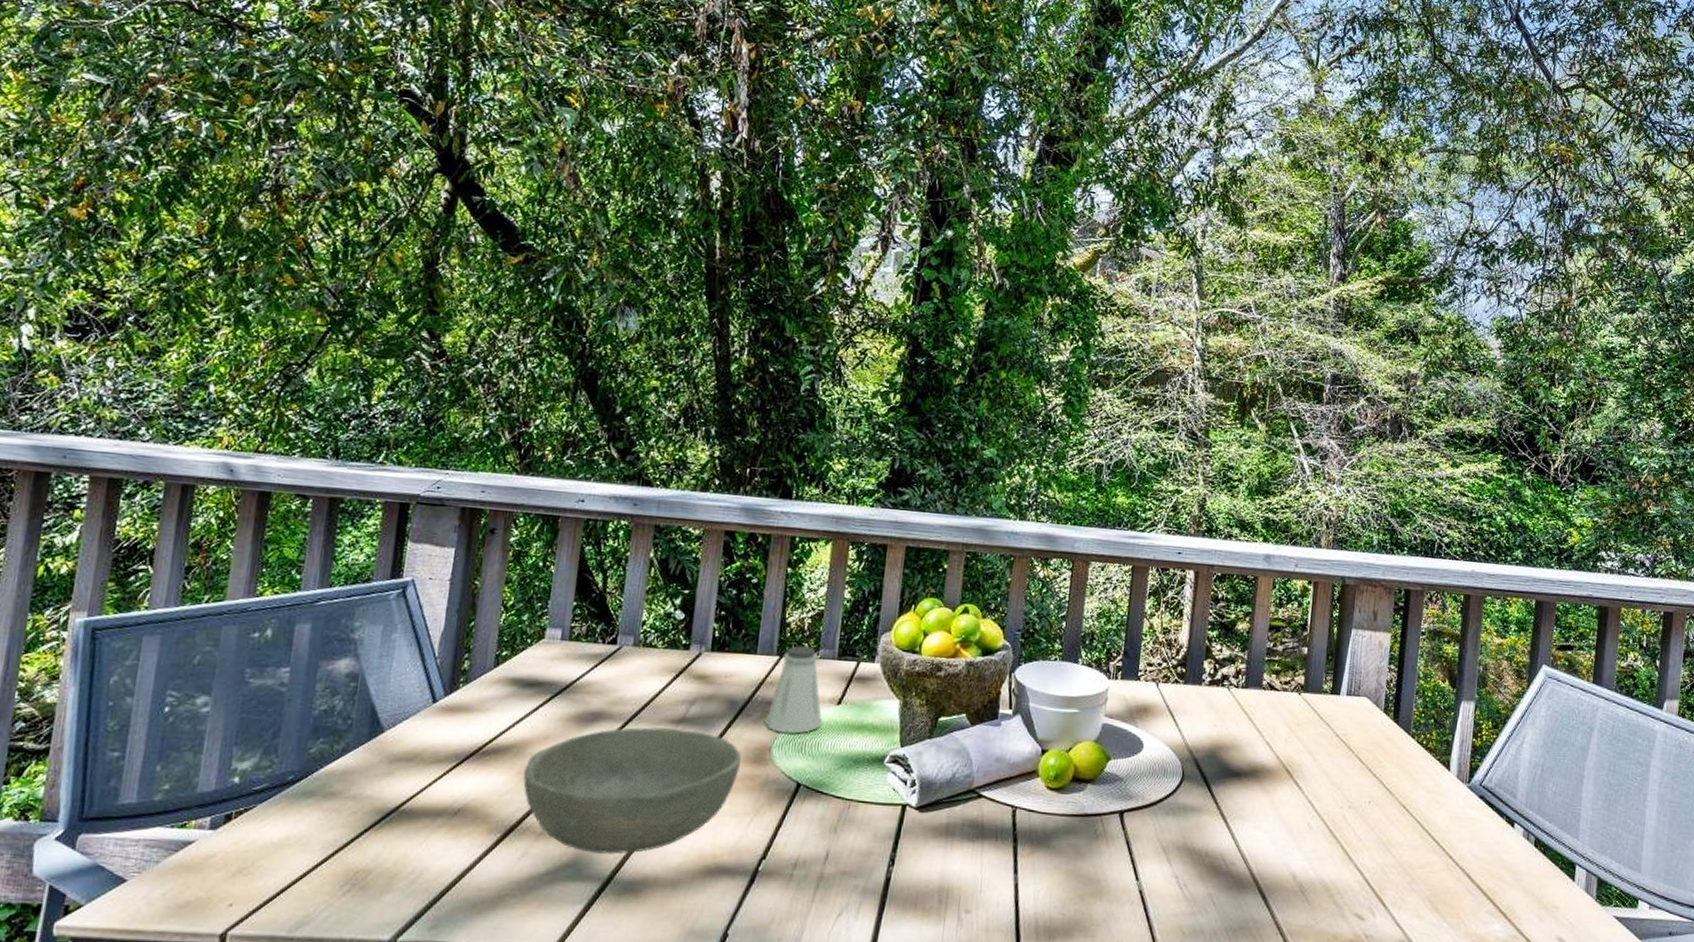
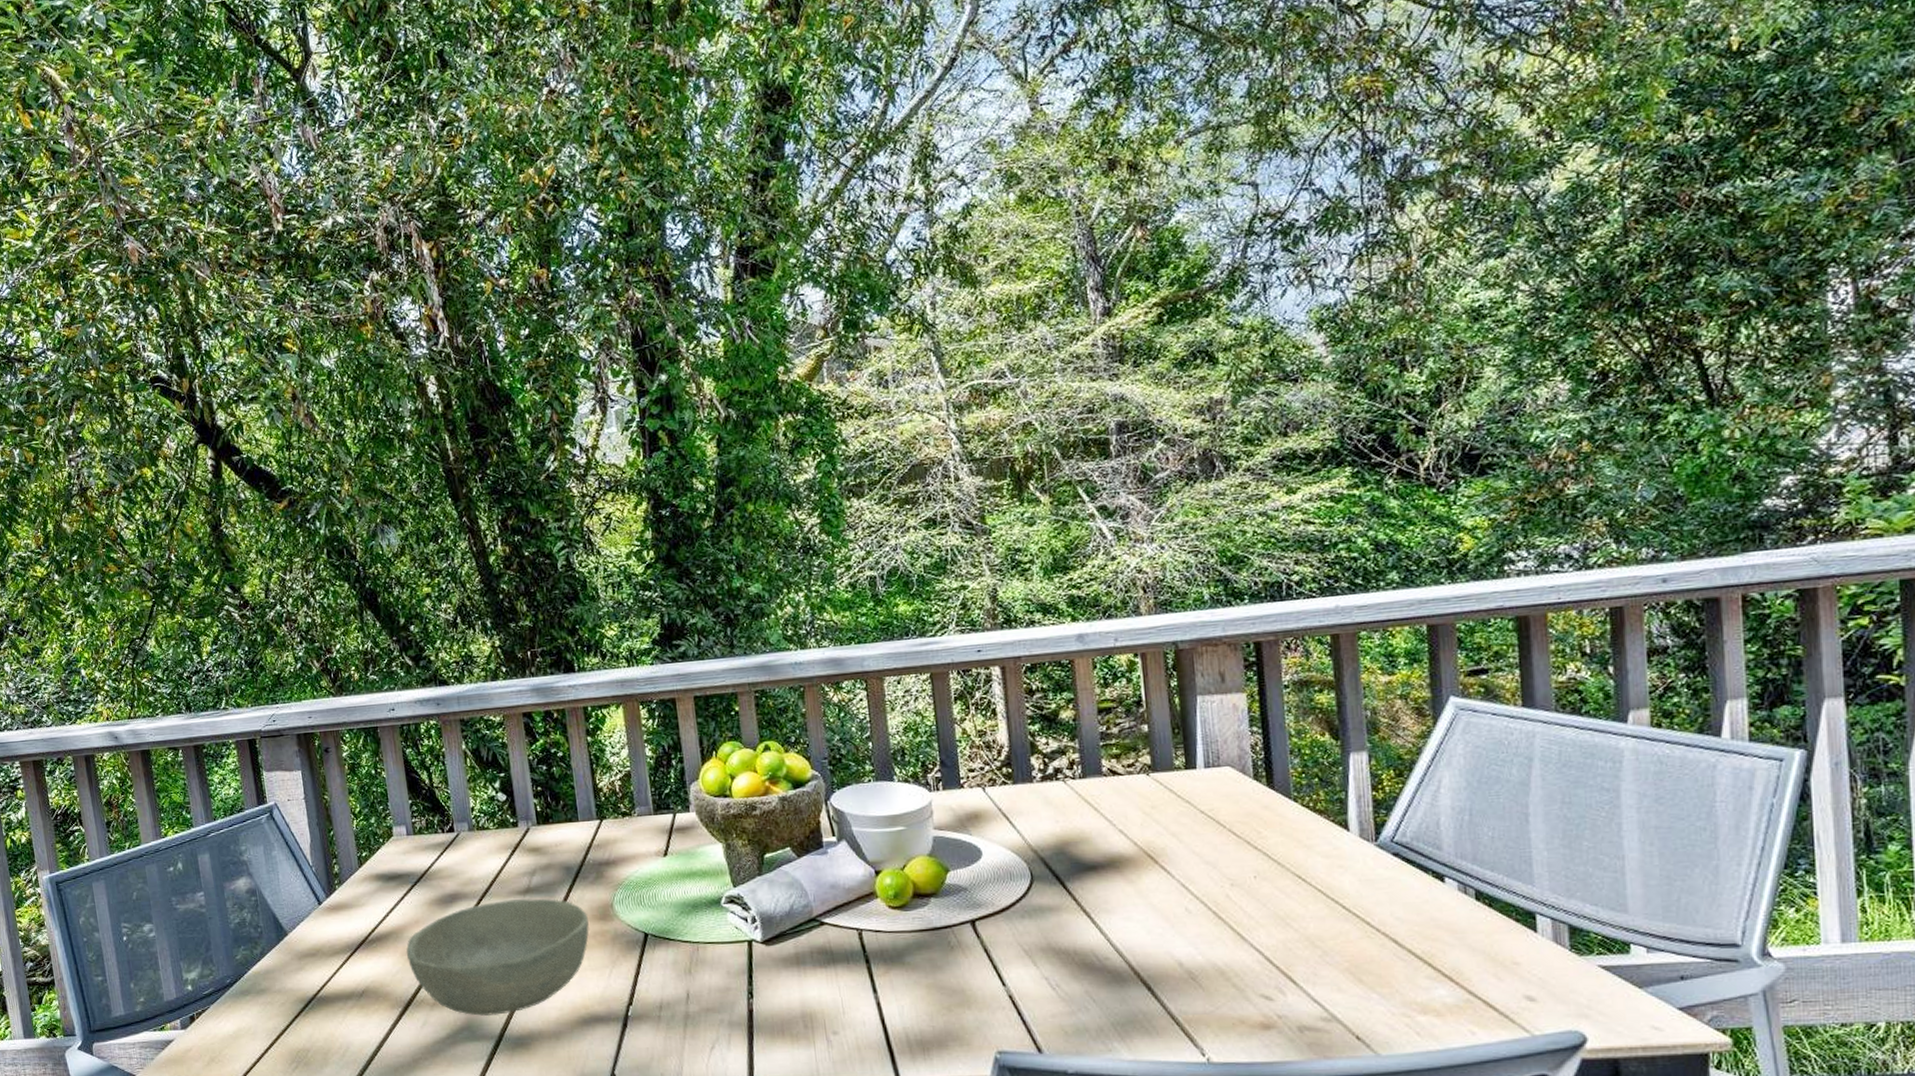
saltshaker: present [765,646,822,734] -> none [601,807,654,890]

